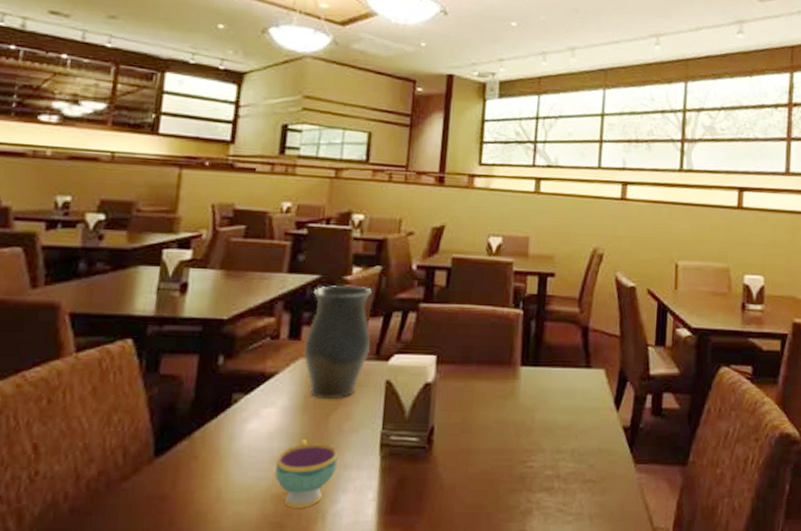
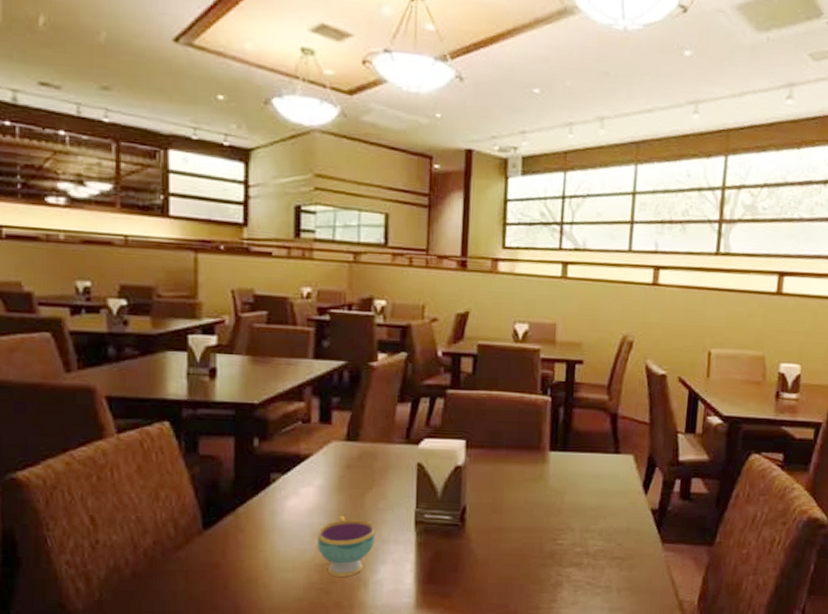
vase: present [303,285,372,399] -> none [335,371,401,479]

